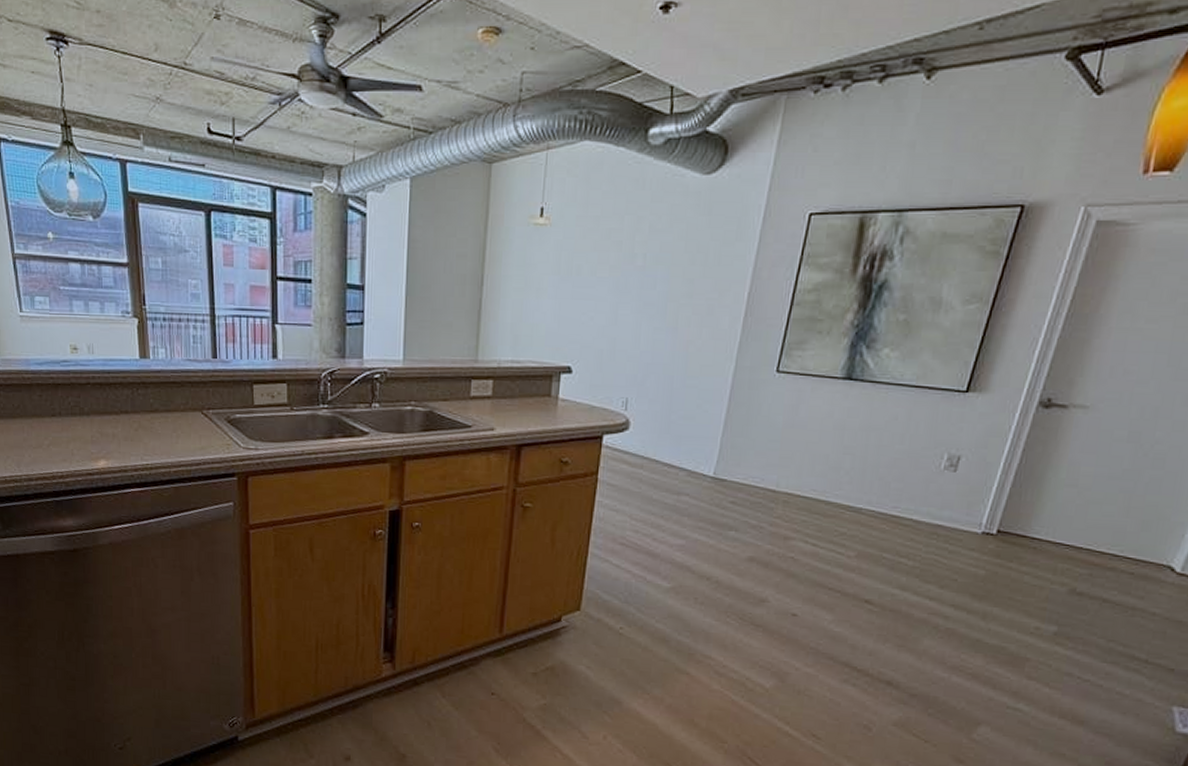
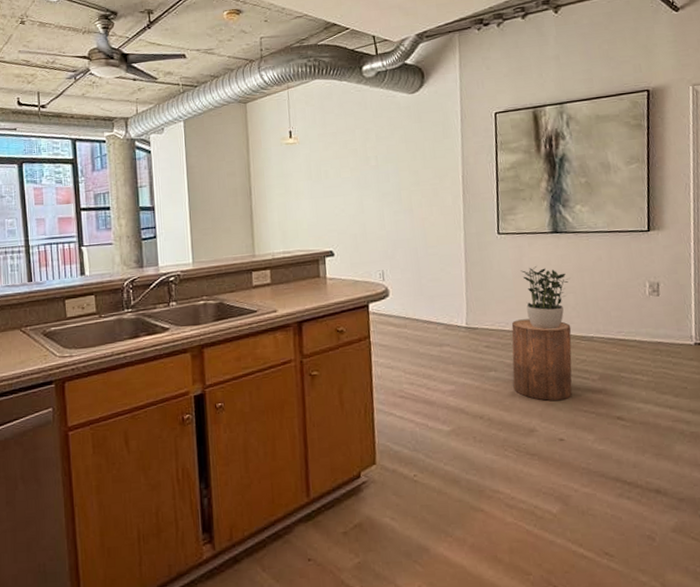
stool: none [753,477,839,574] -> present [511,319,573,401]
potted plant: none [789,417,851,494] -> present [520,266,569,330]

